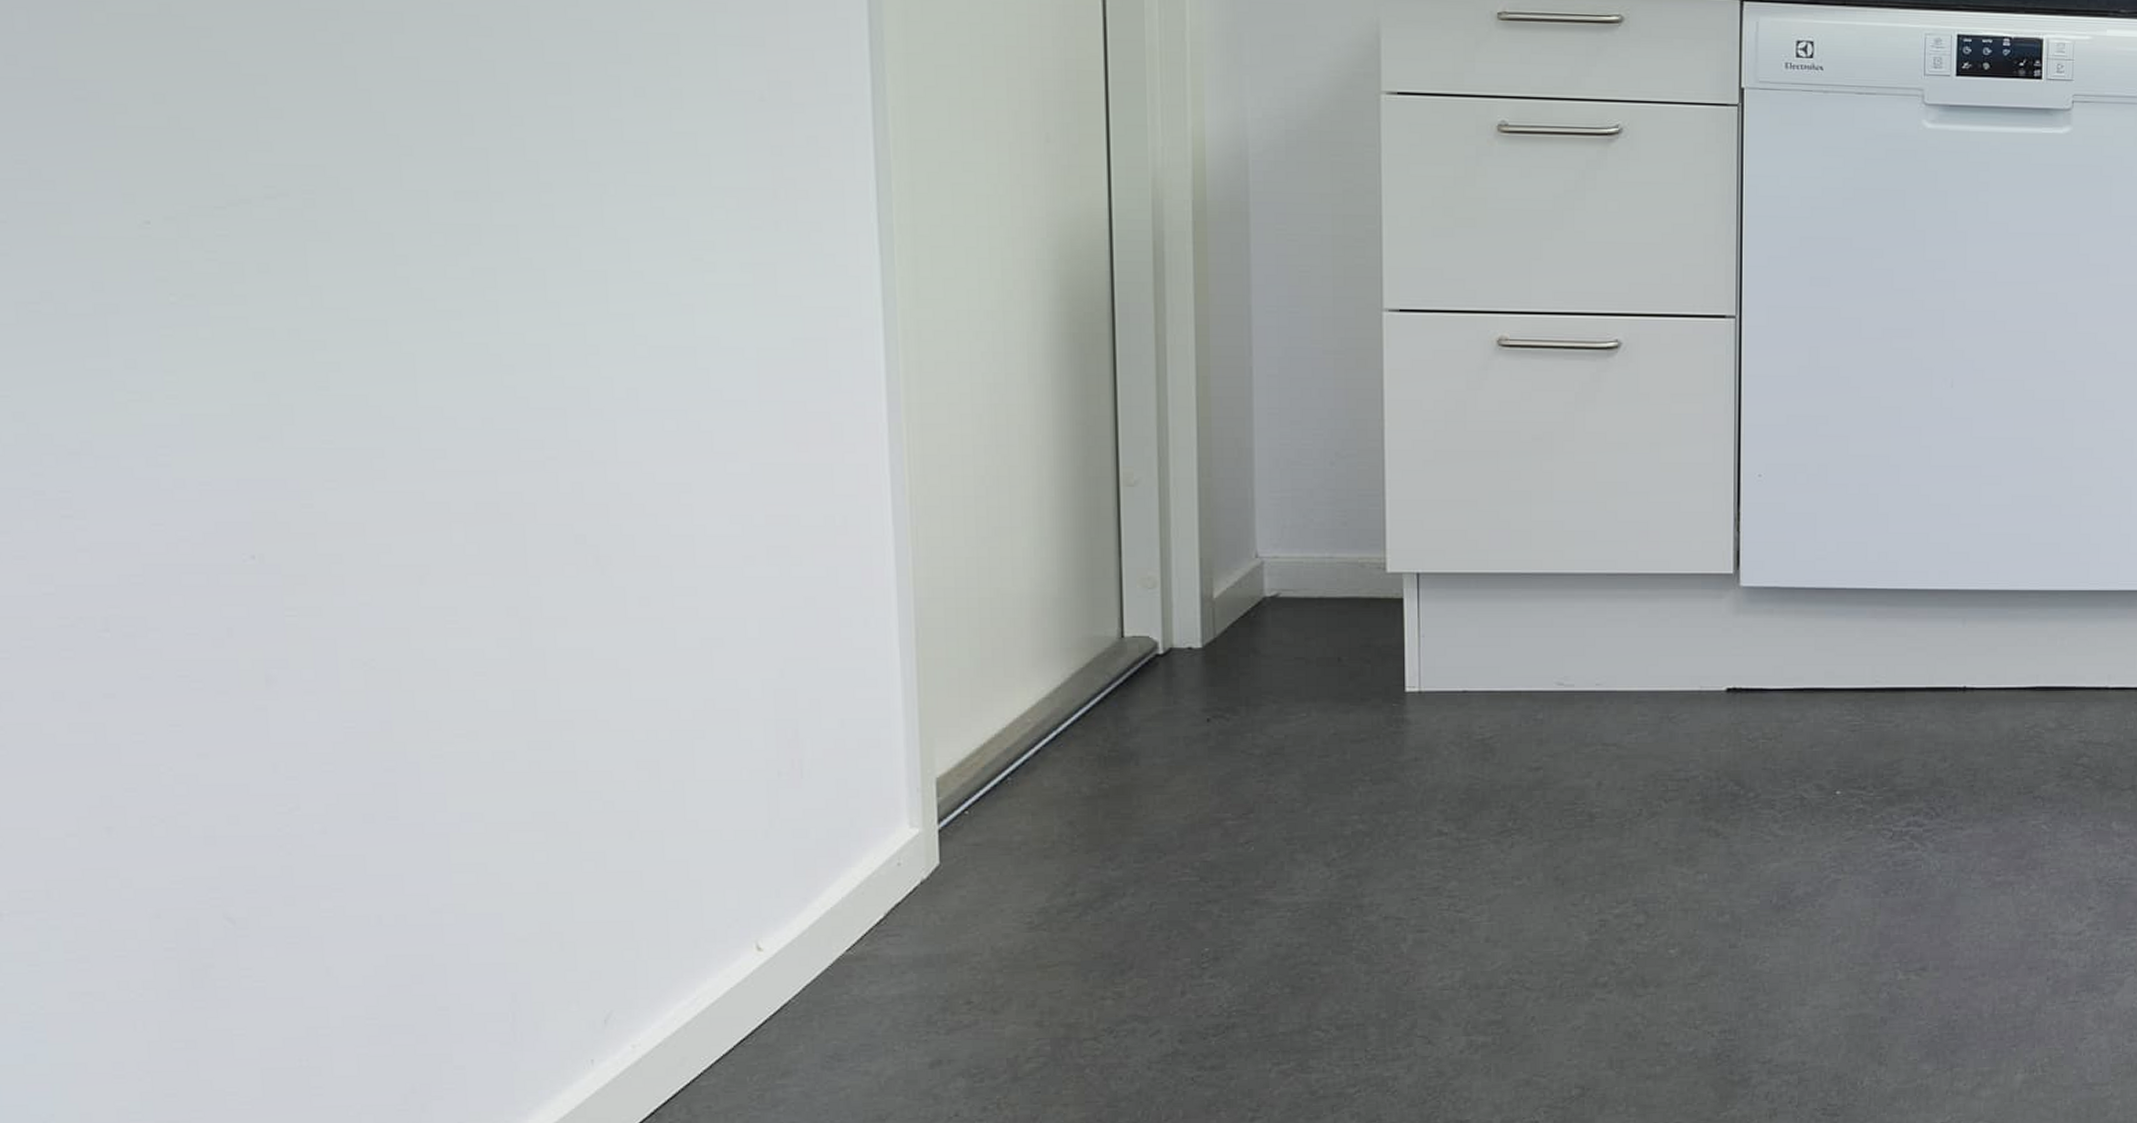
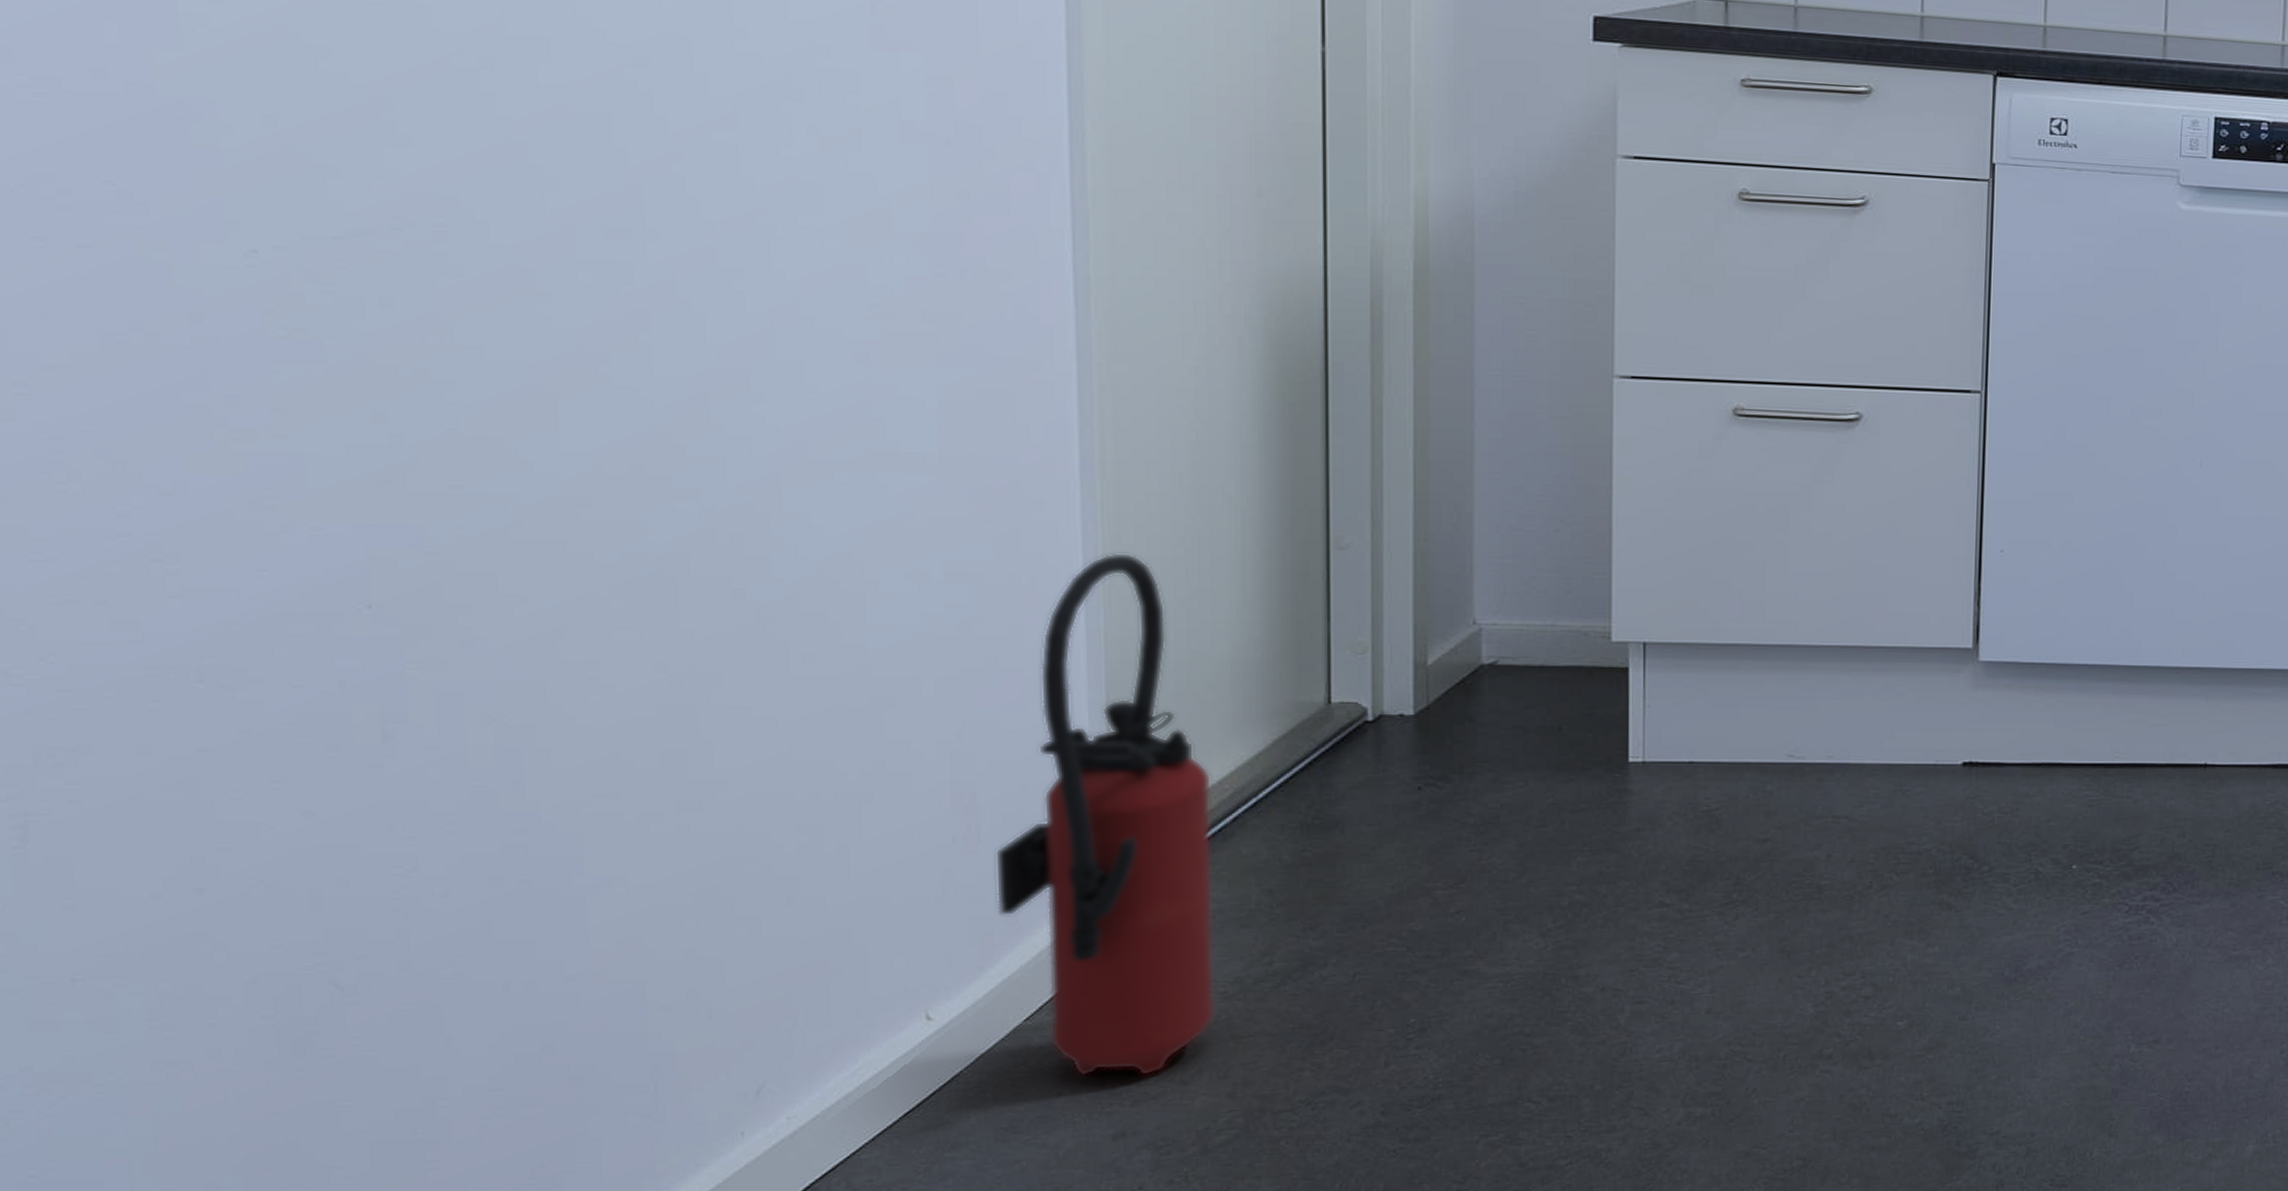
fire extinguisher: none [816,493,1023,1005] -> present [994,552,1216,1077]

